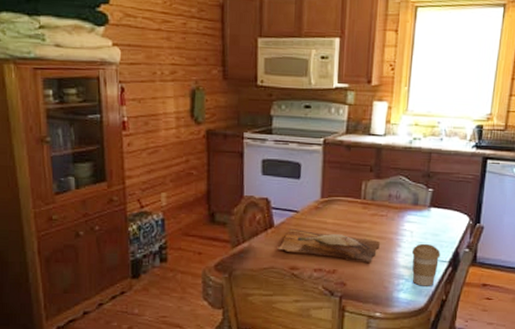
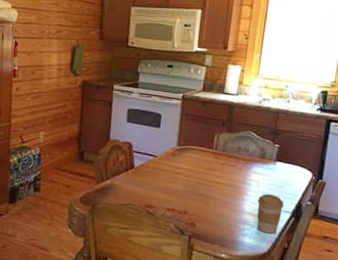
cutting board: present [277,229,380,263] -> none [136,171,228,207]

